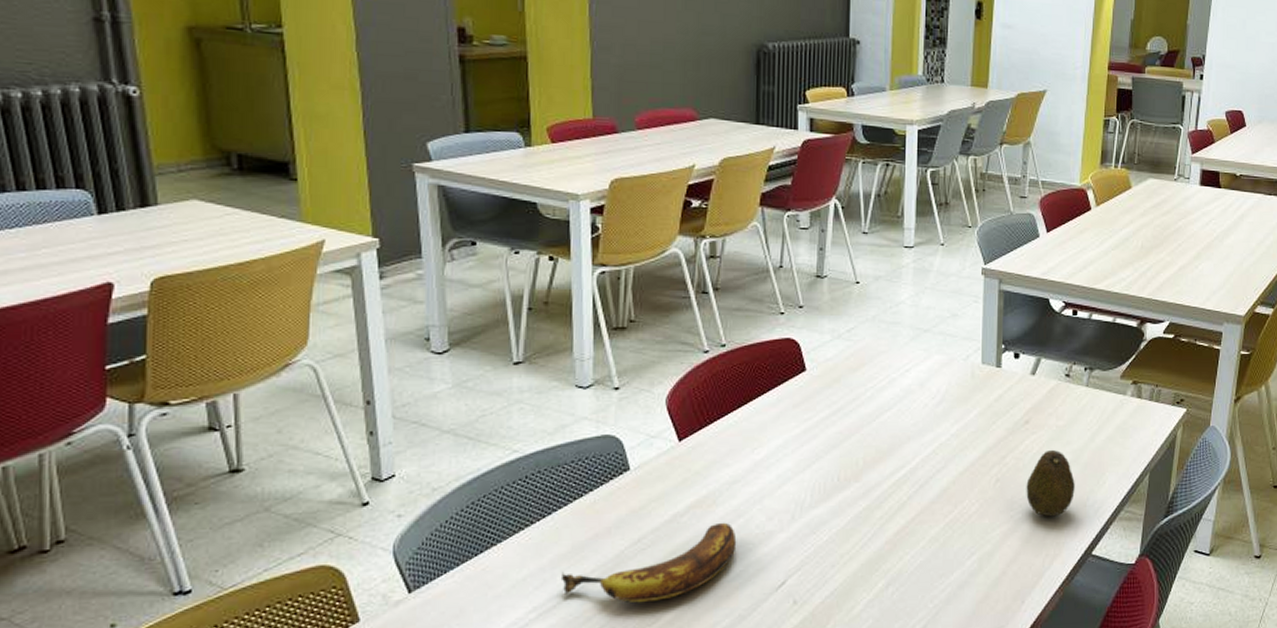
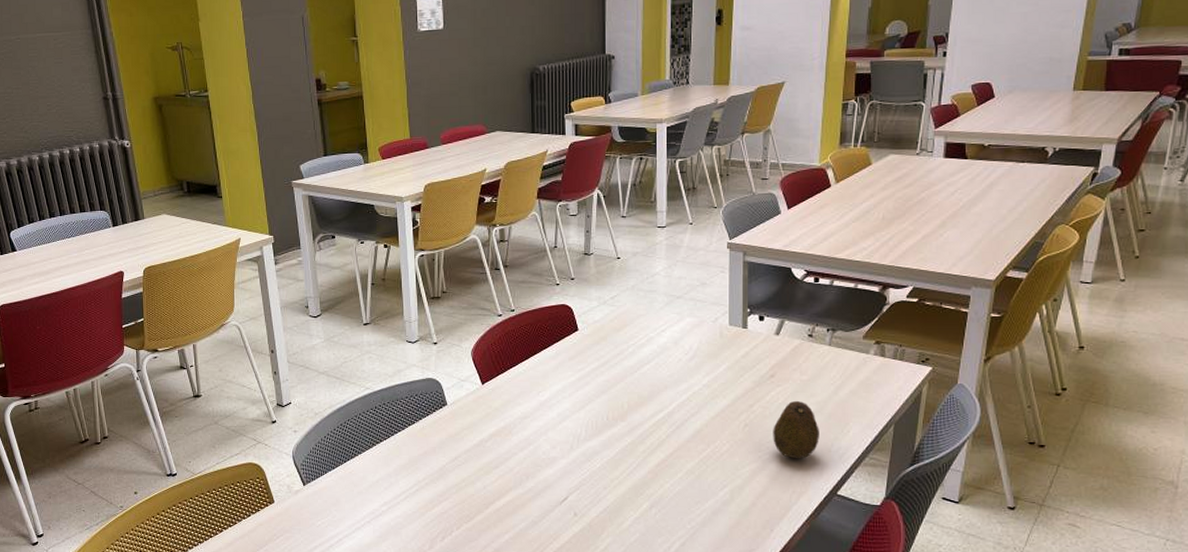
banana: present [560,522,737,603] -> none [402,448,528,506]

